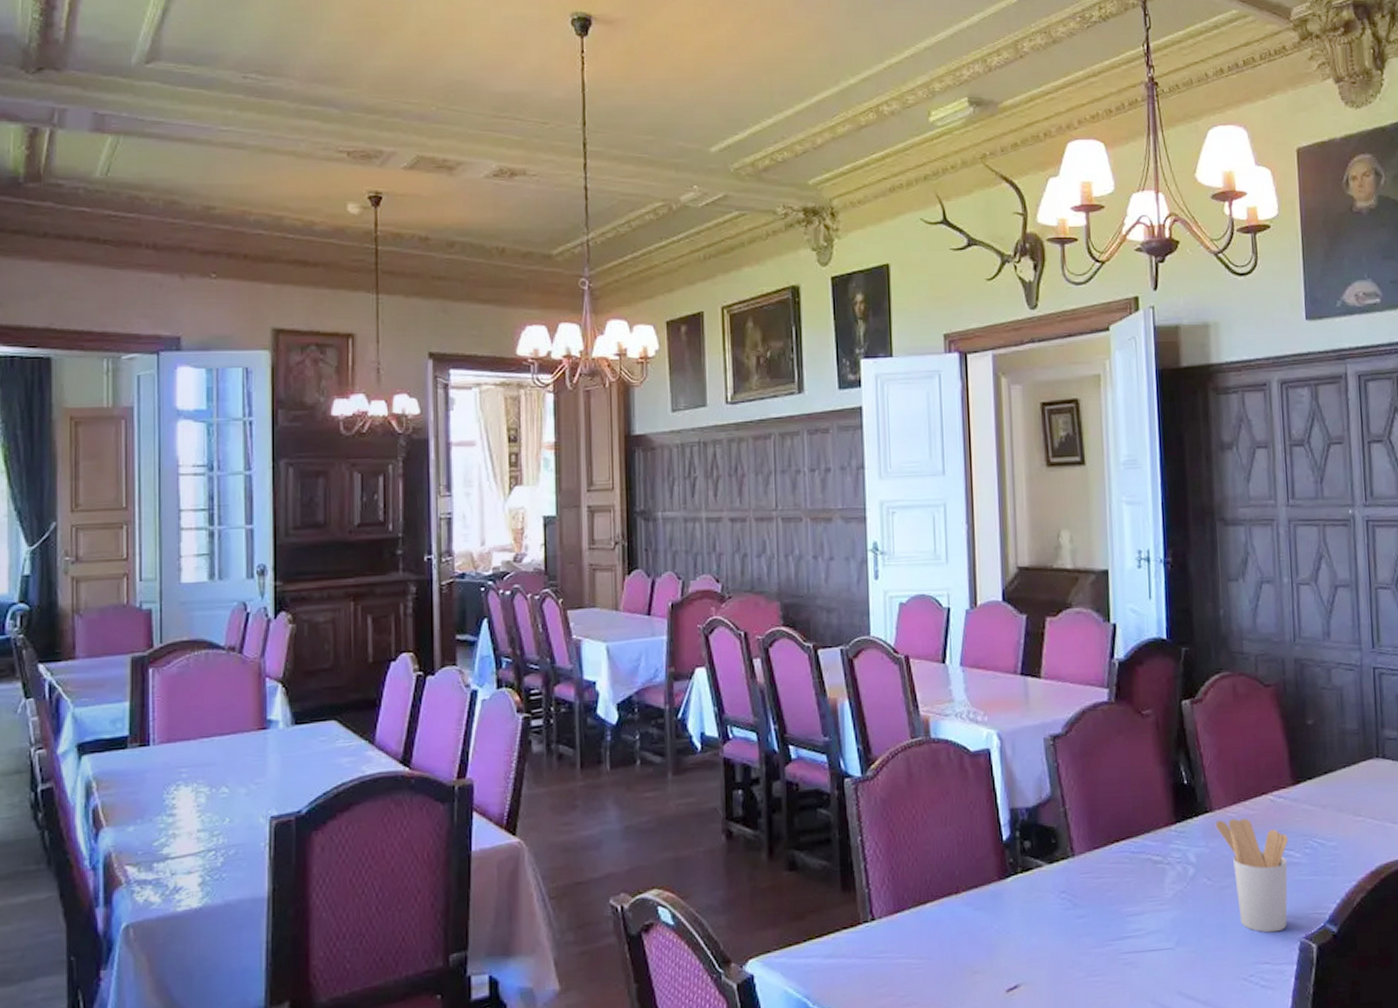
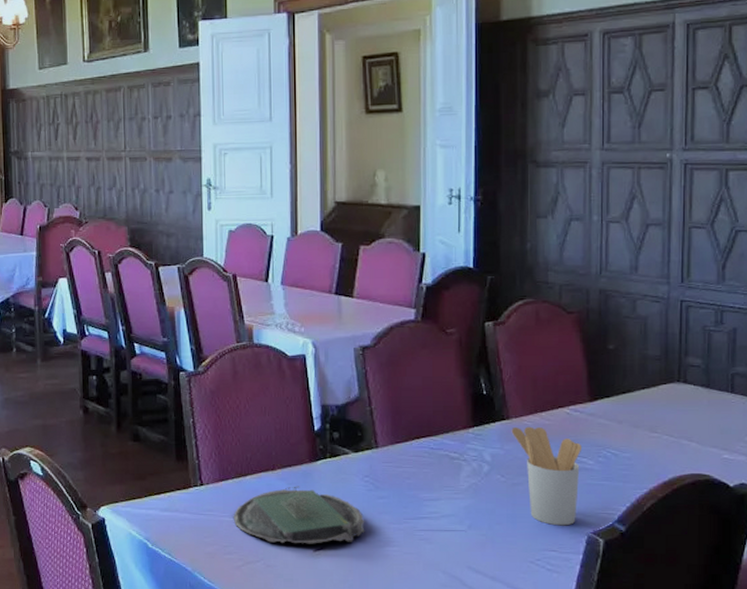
plate: none [911,911,1064,986] -> present [233,486,365,544]

